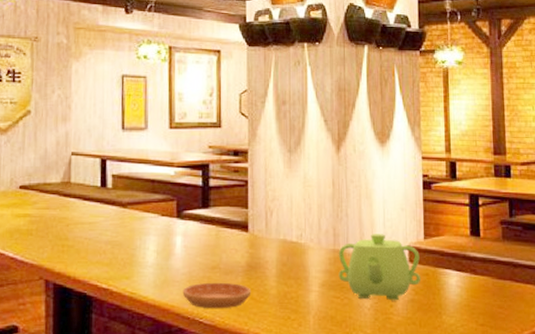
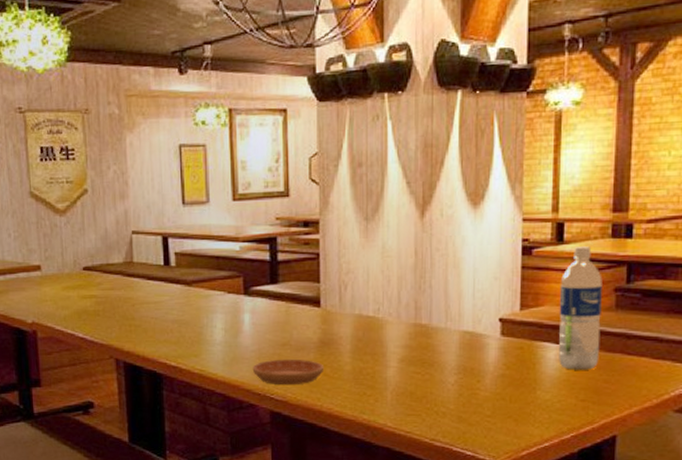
teapot: present [338,234,421,301] -> none [419,306,515,376]
water bottle: none [456,183,493,296] -> present [559,246,603,370]

